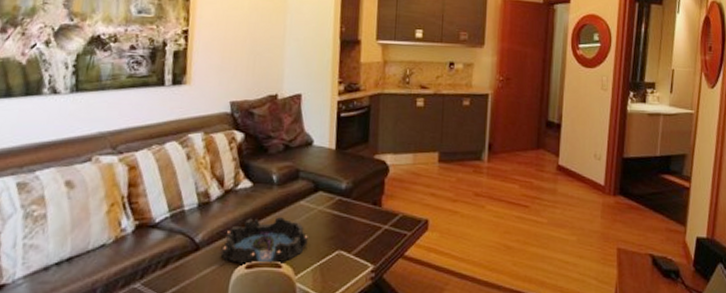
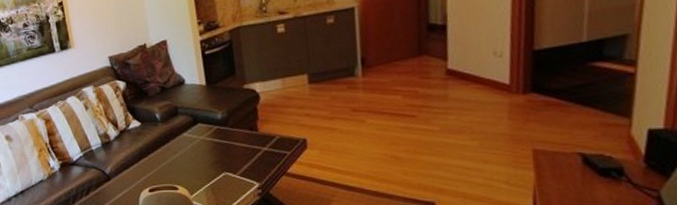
decorative bowl: present [220,217,308,266] -> none [127,148,197,190]

